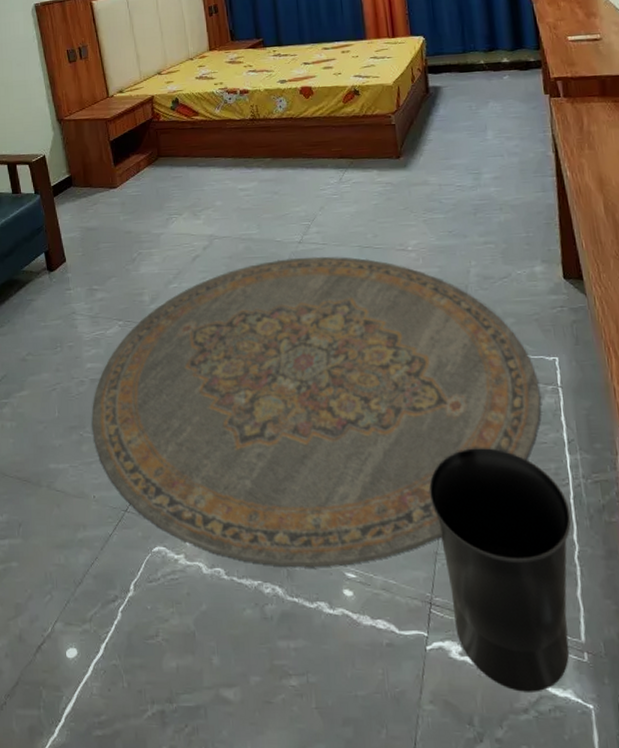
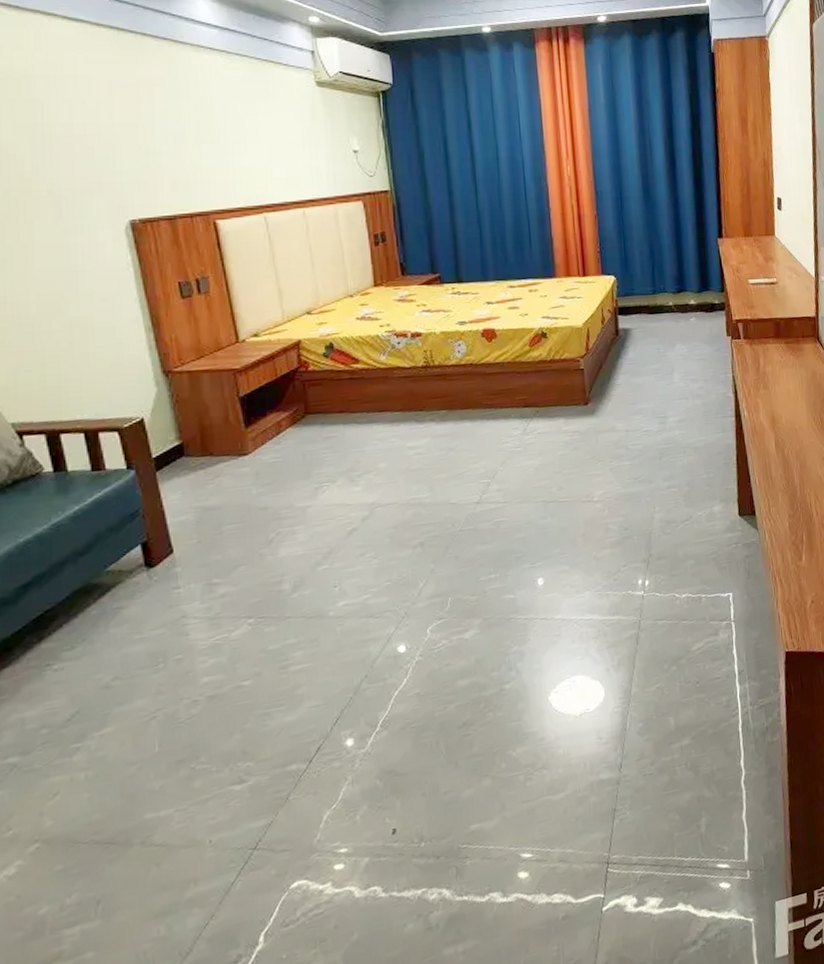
rug: present [91,256,541,567] -> none [208,514,716,872]
waste bin: present [428,447,572,692] -> none [608,691,740,927]

